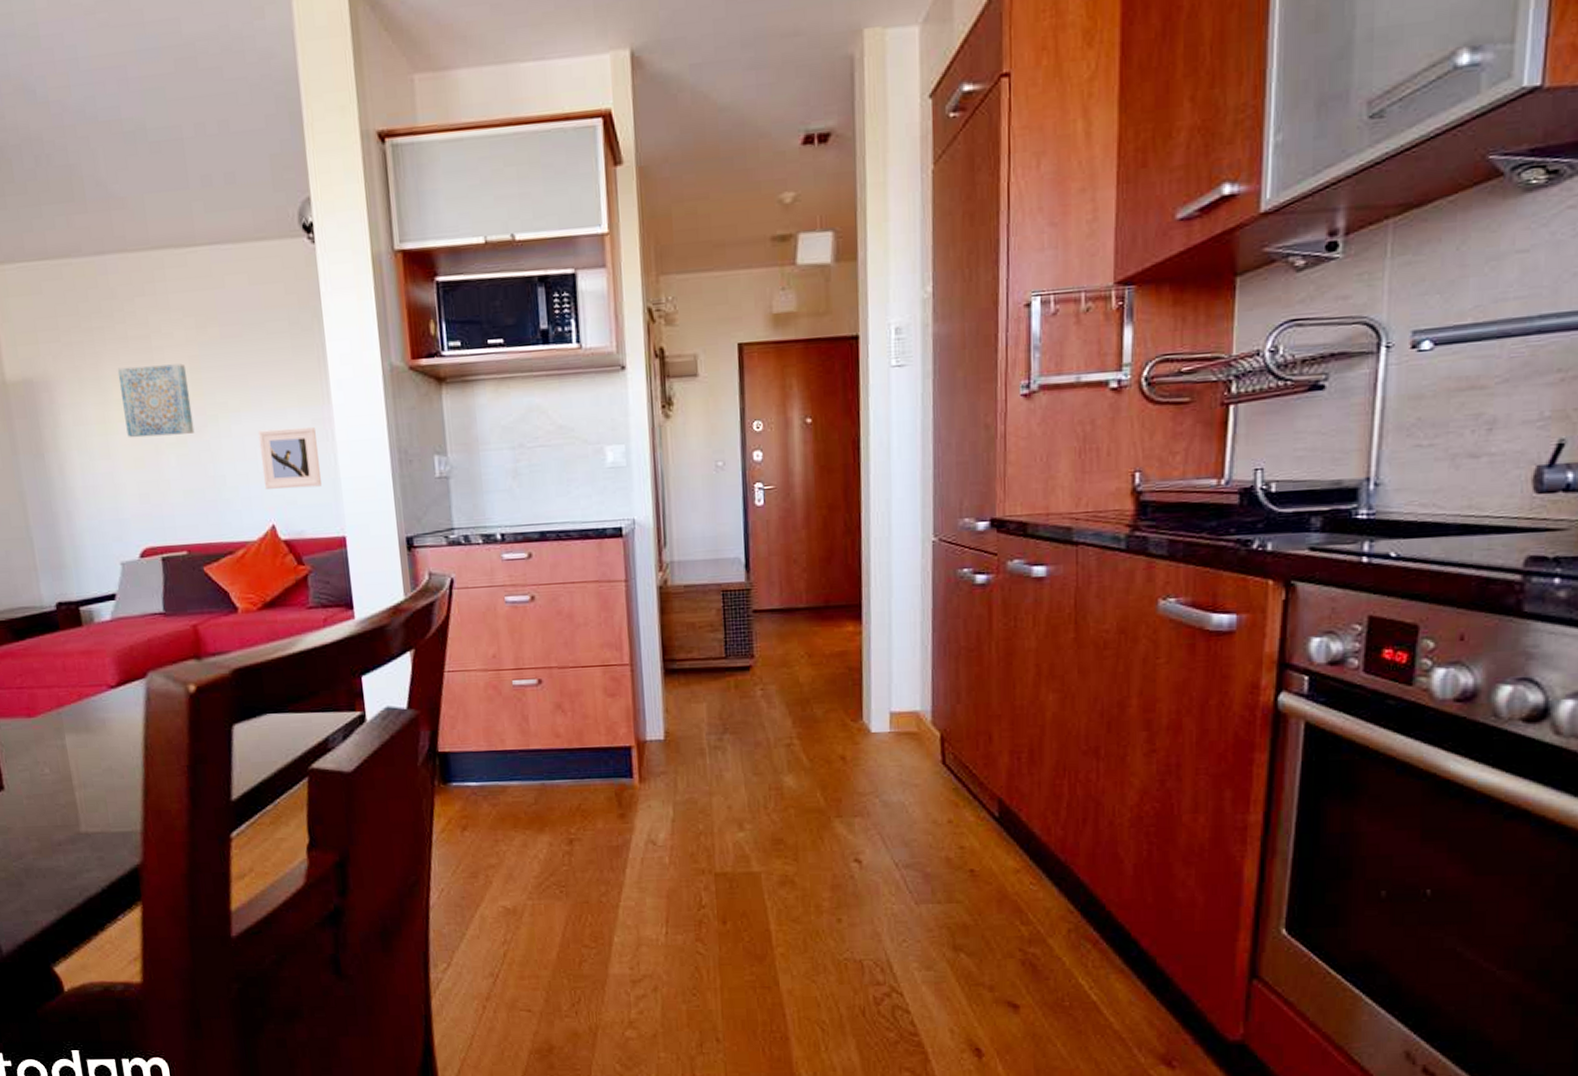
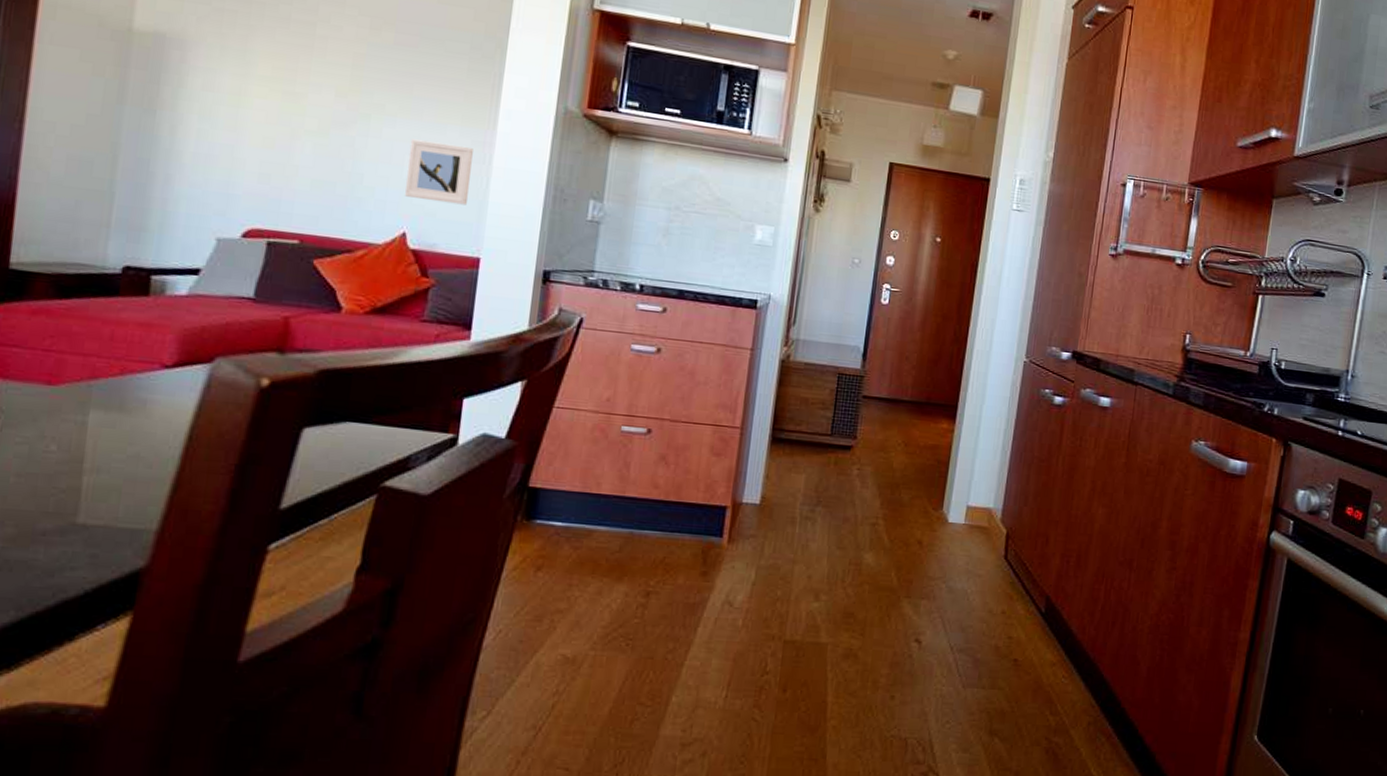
wall art: present [117,363,195,438] -> none [262,45,347,126]

